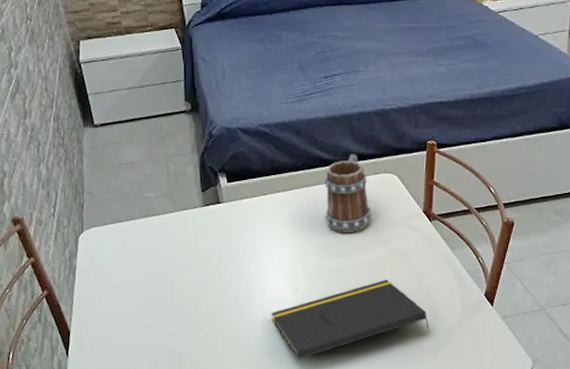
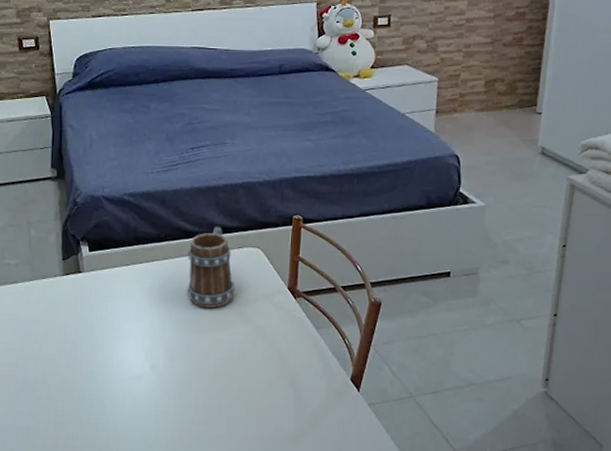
notepad: present [271,280,430,359] -> none [127,359,293,443]

